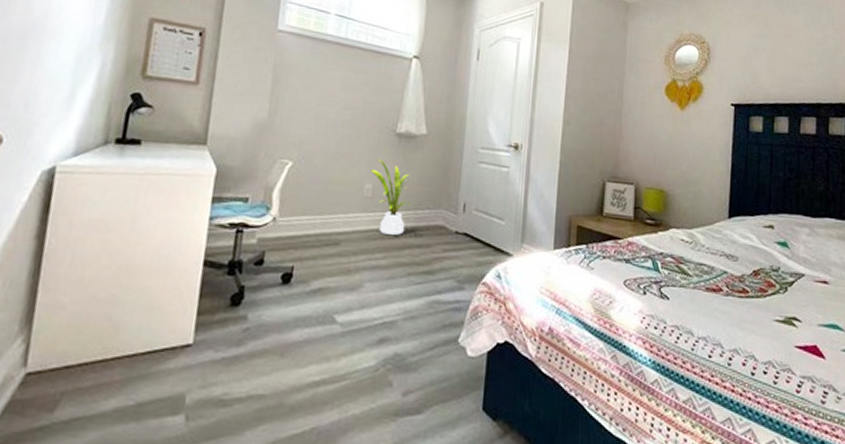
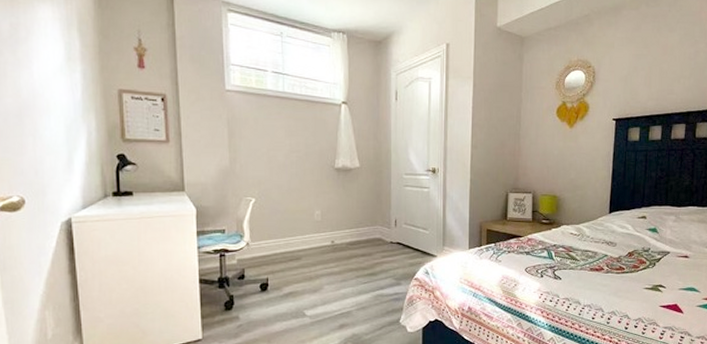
house plant: present [370,158,411,235] -> none [317,190,353,248]

